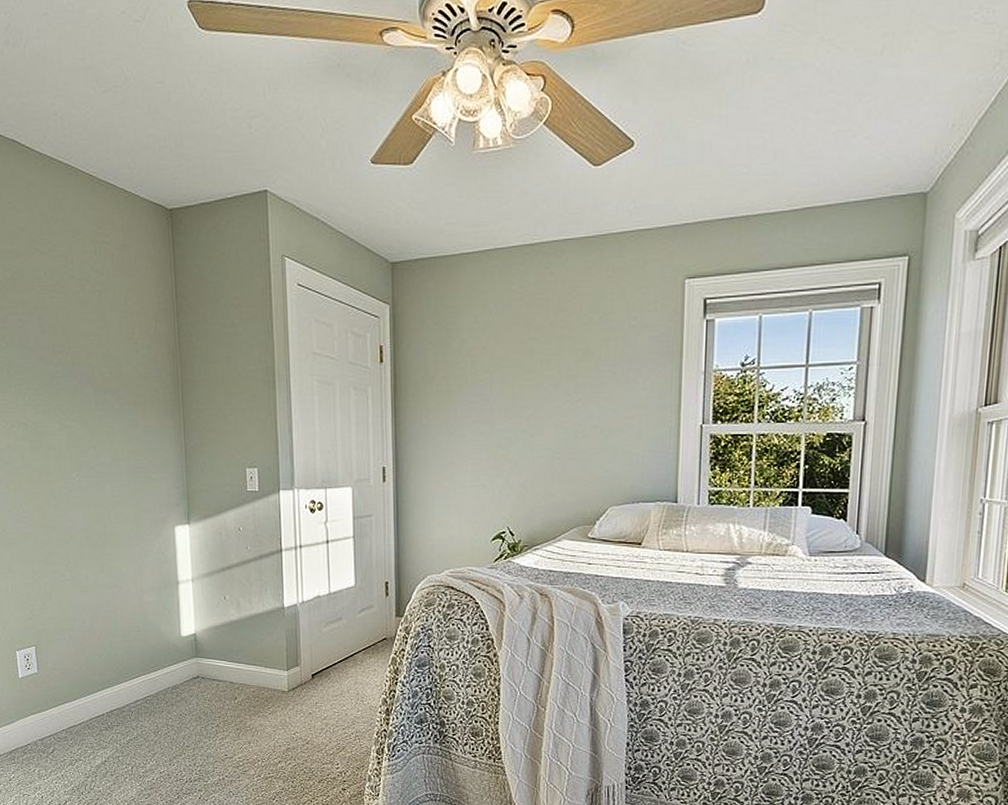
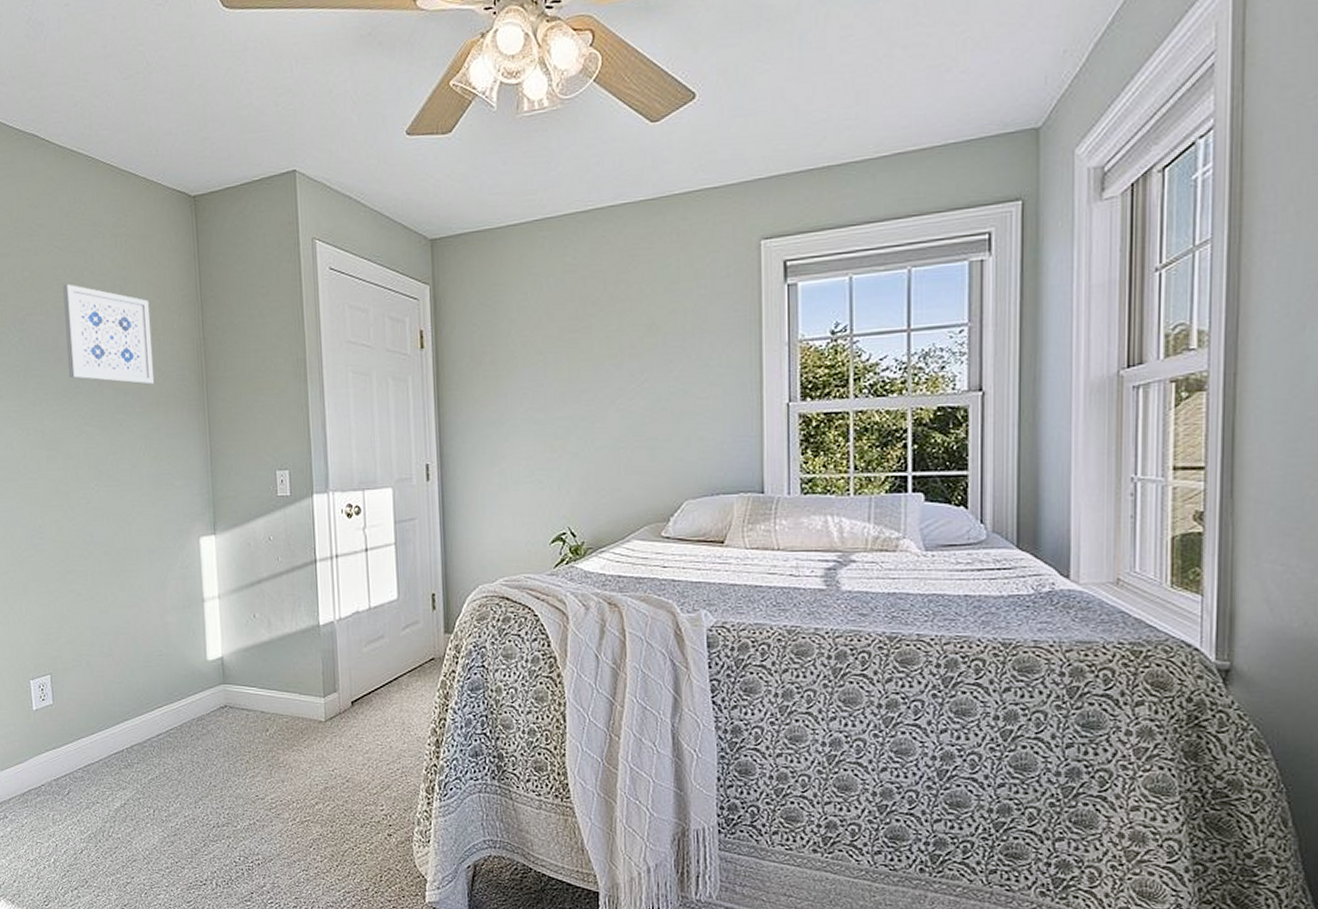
wall art: none [43,286,133,385] -> present [62,284,155,385]

